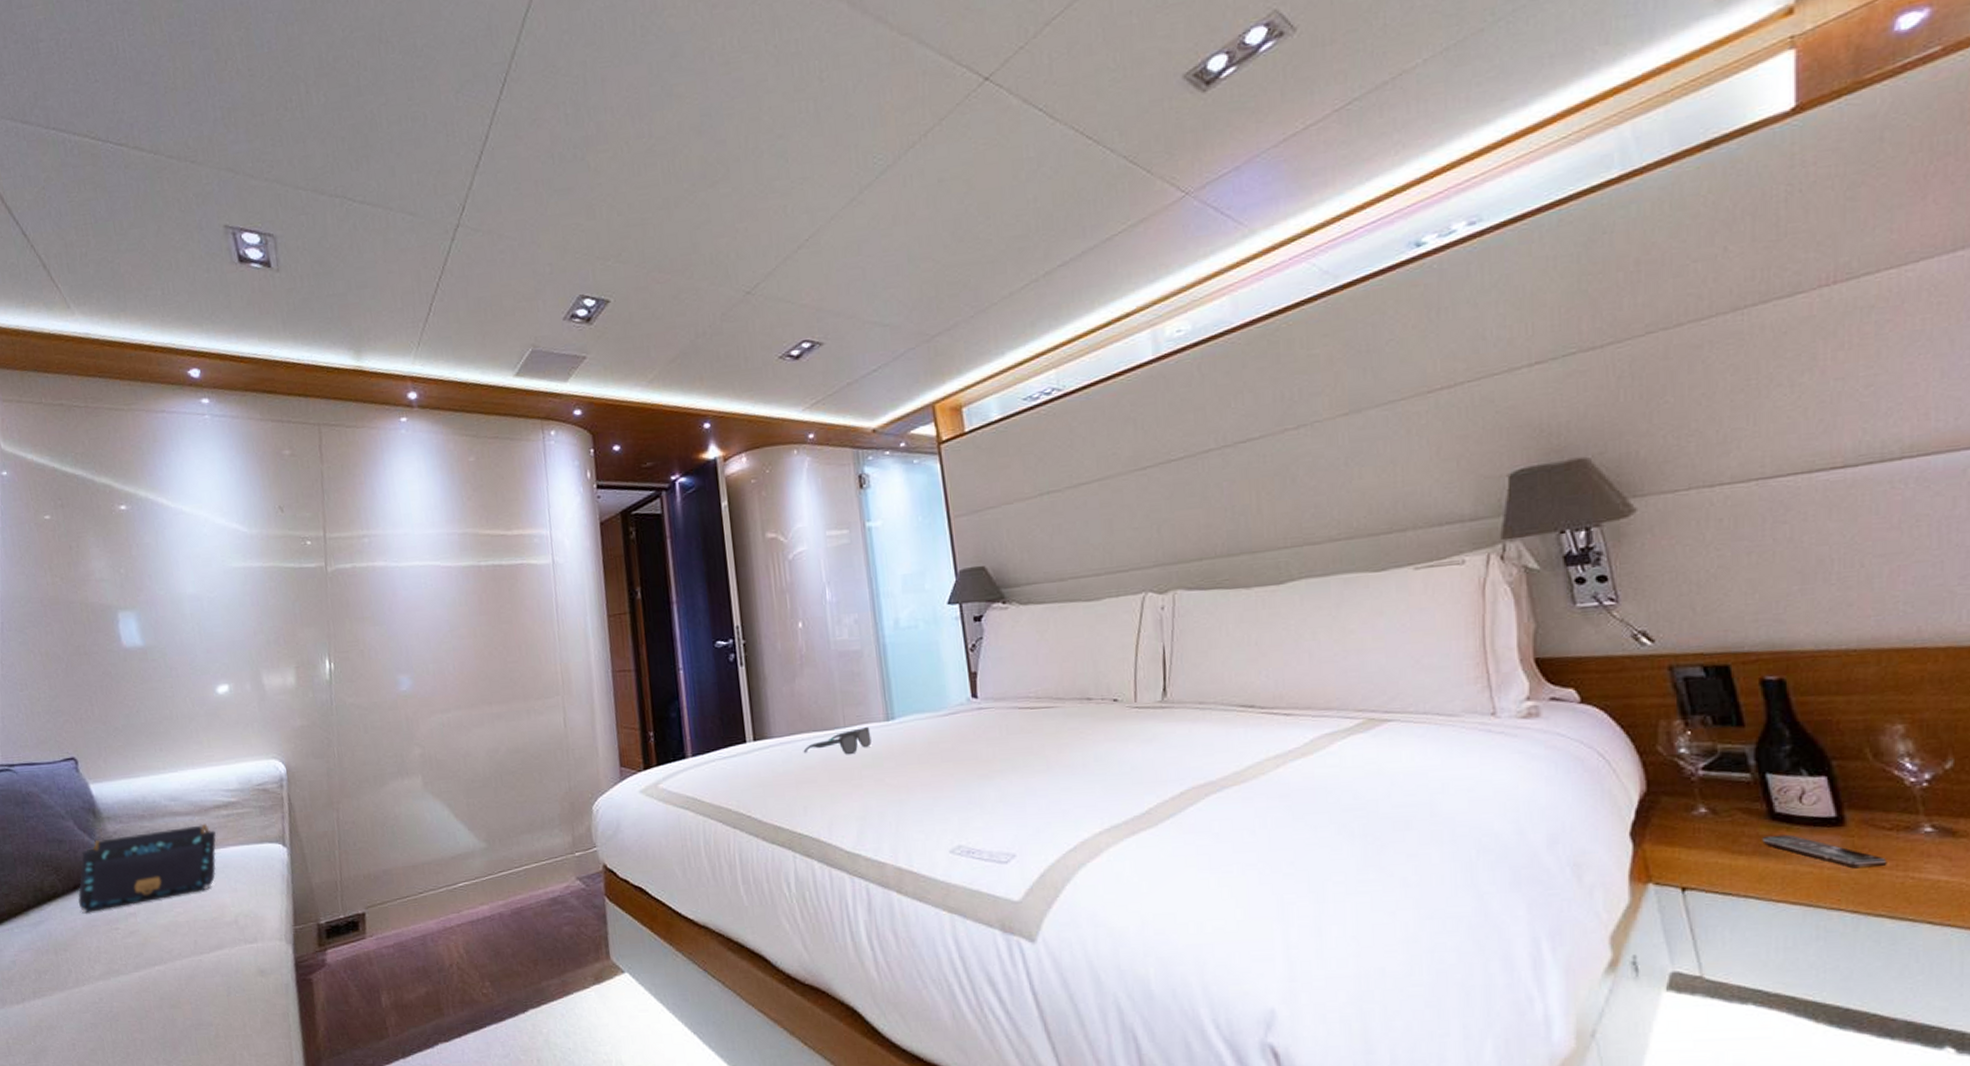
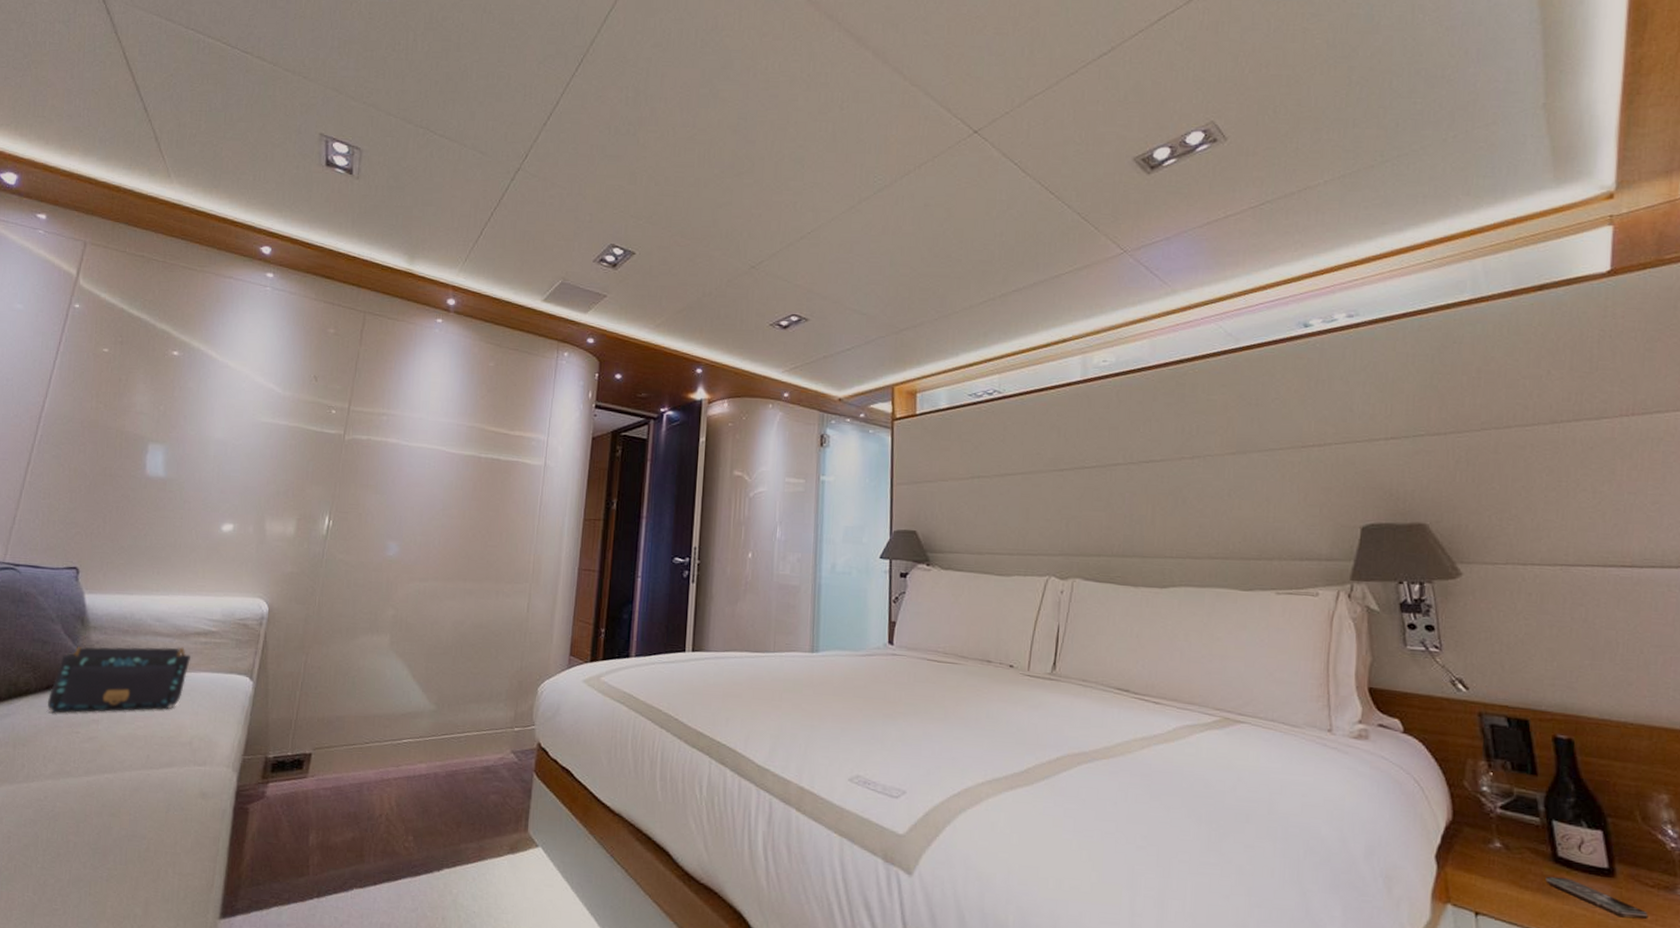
sunglasses: present [803,726,872,755] -> none [734,654,796,678]

